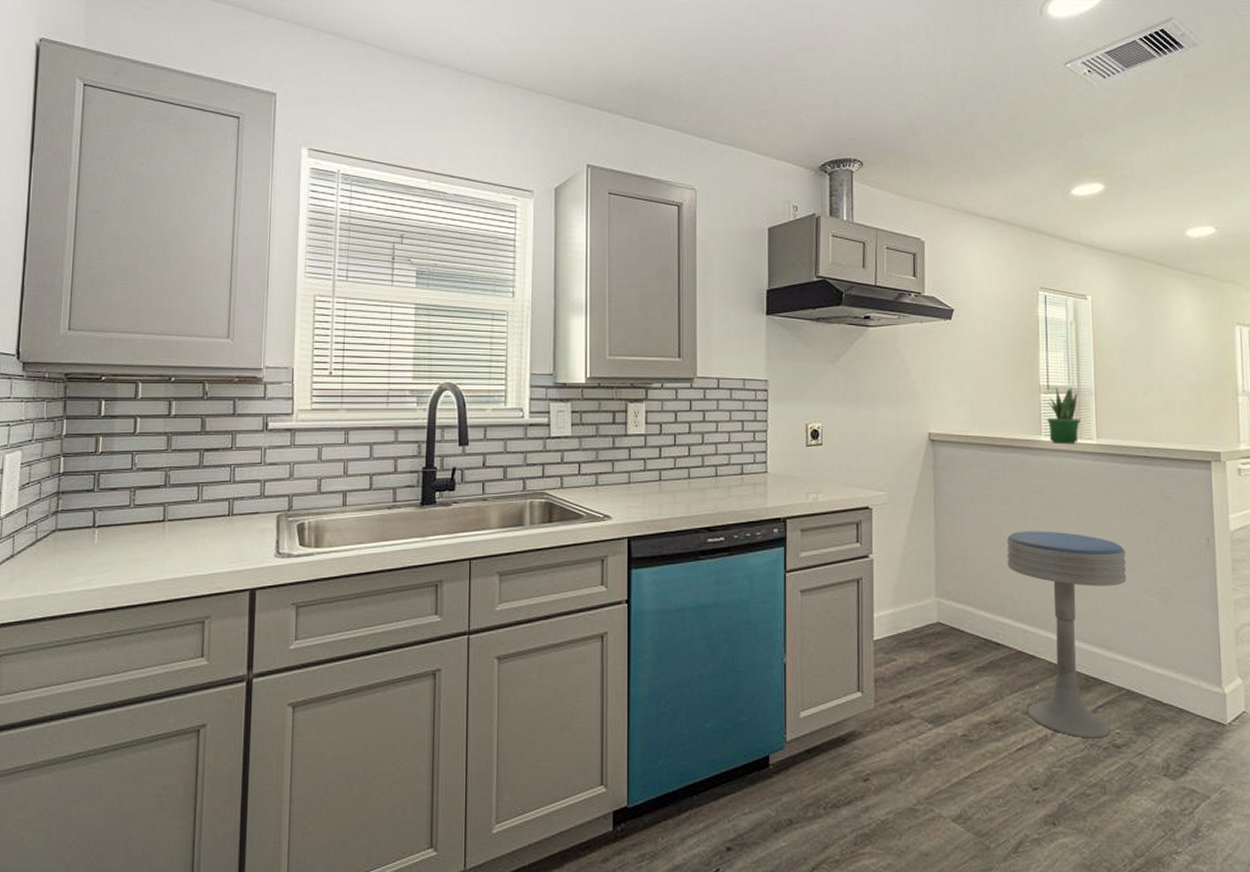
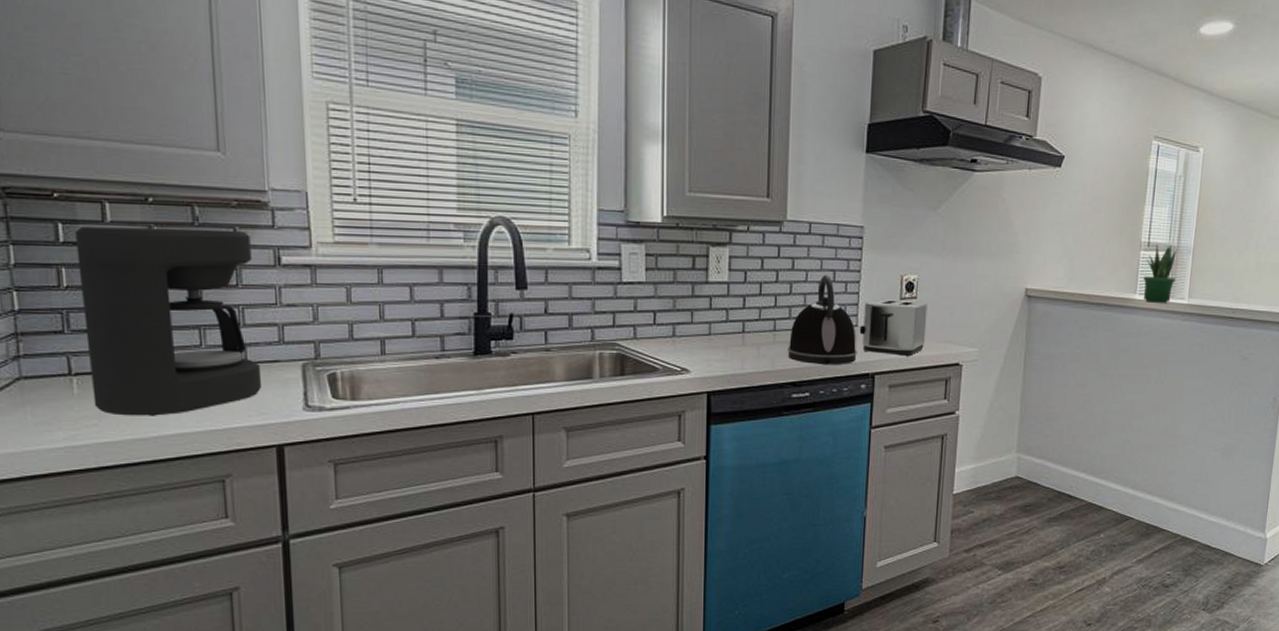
coffee maker: none [109,401,246,563] -> present [75,226,262,416]
kettle: none [702,425,768,509] -> present [787,274,857,364]
toaster: none [769,445,834,500] -> present [859,298,928,356]
bar stool: present [1006,531,1127,739] -> none [1088,389,1199,580]

